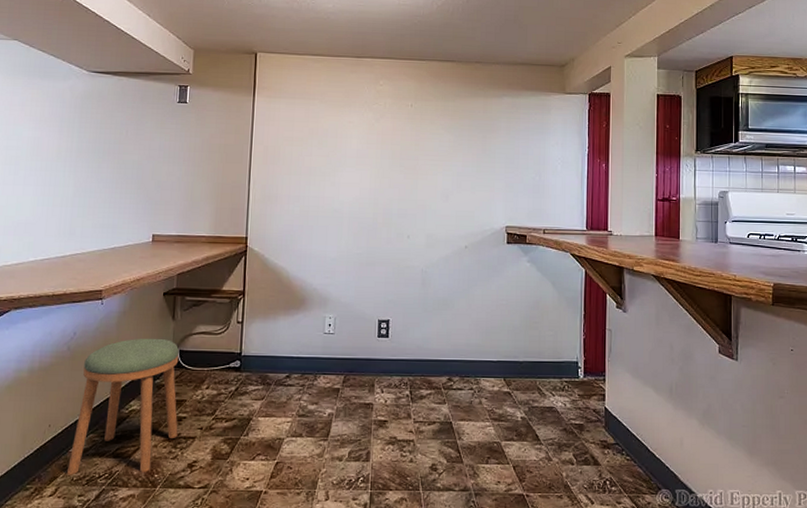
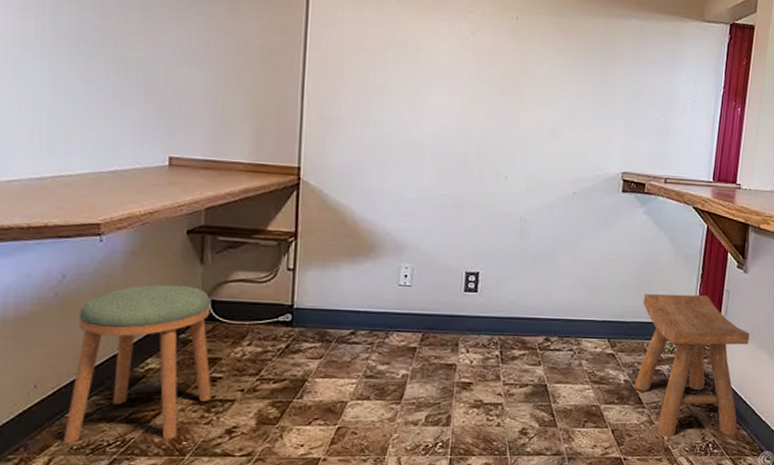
stool: none [530,334,635,474] -> present [634,293,750,438]

